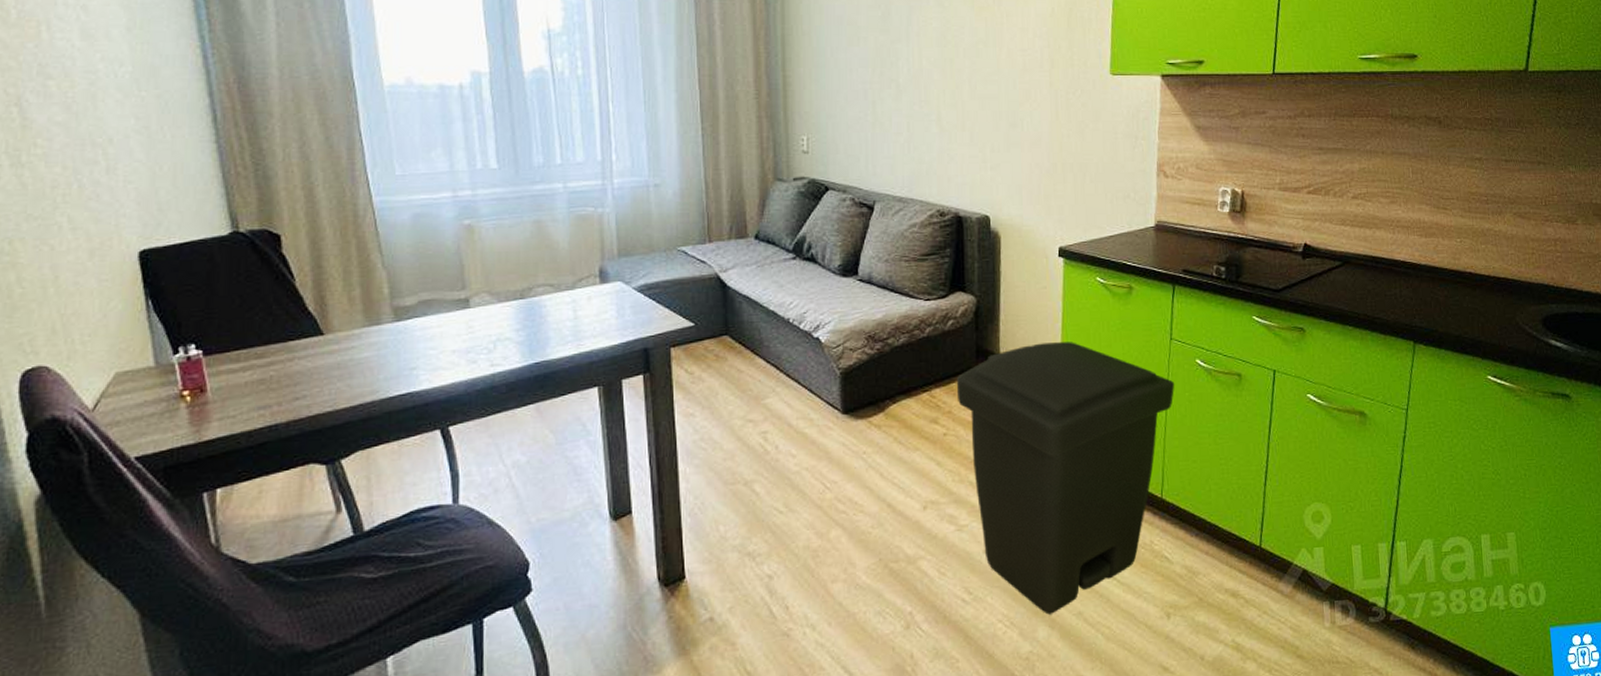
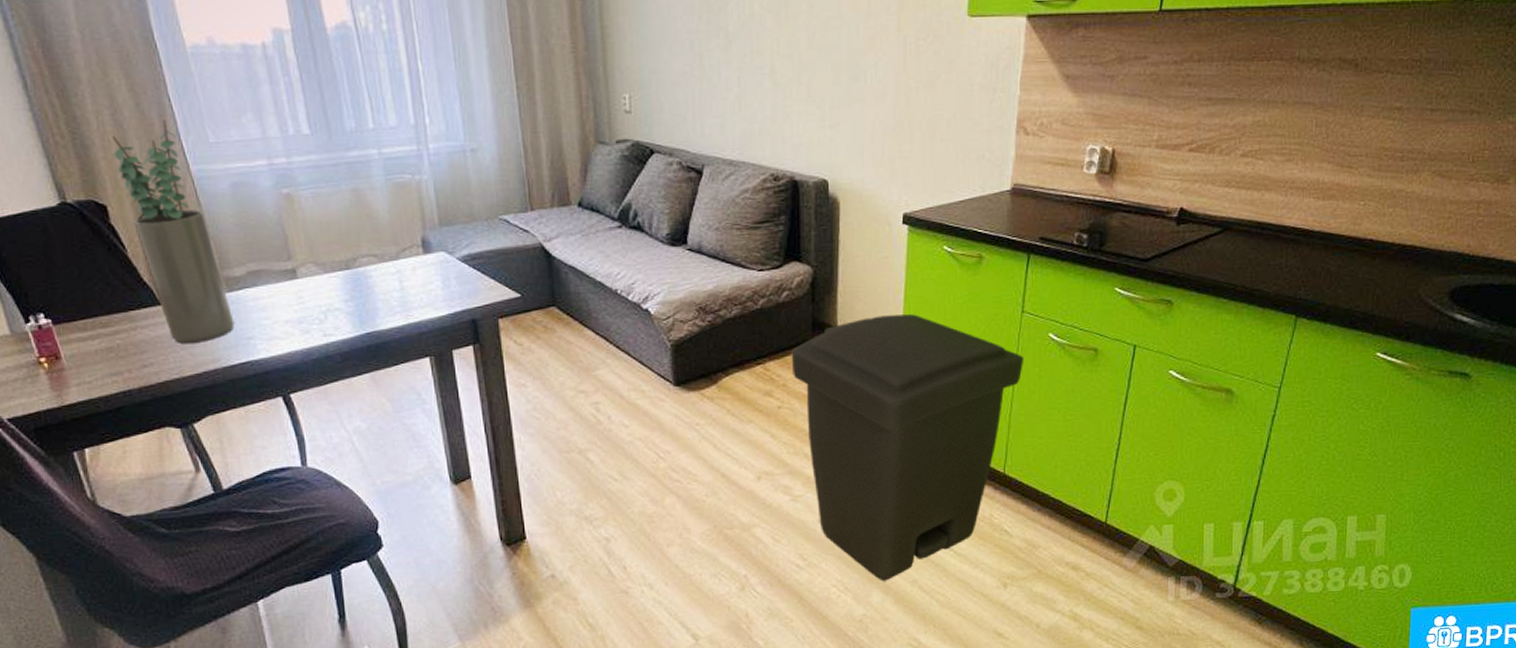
vase: none [296,153,399,374] -> present [112,120,235,343]

